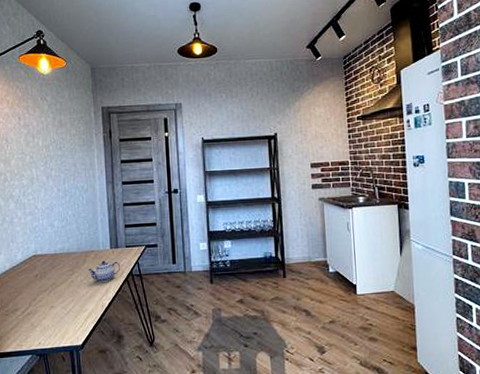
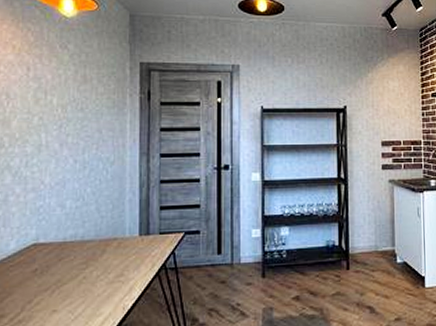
teapot: present [88,260,121,283] -> none [107,250,152,279]

